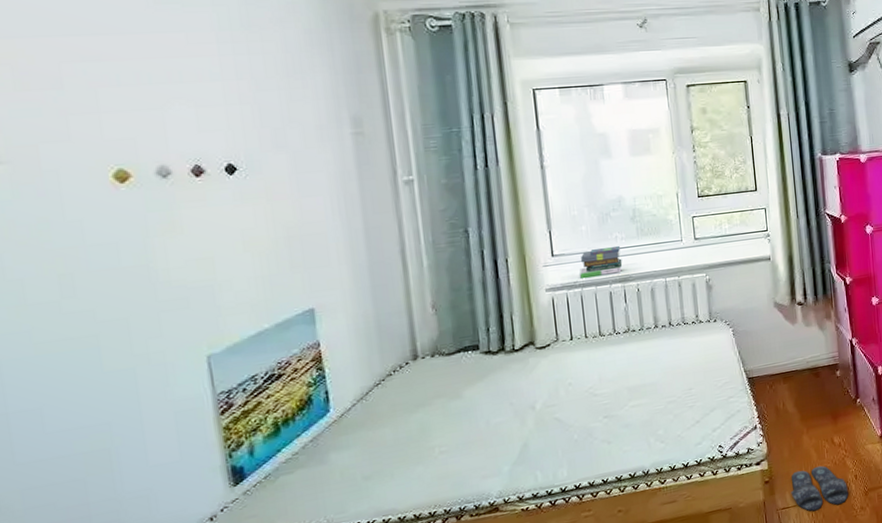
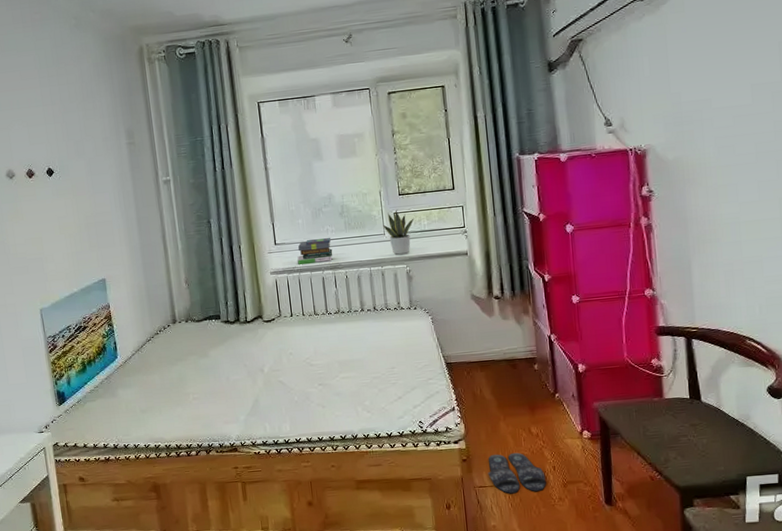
potted plant: none [680,212,715,263] -> present [383,209,414,255]

